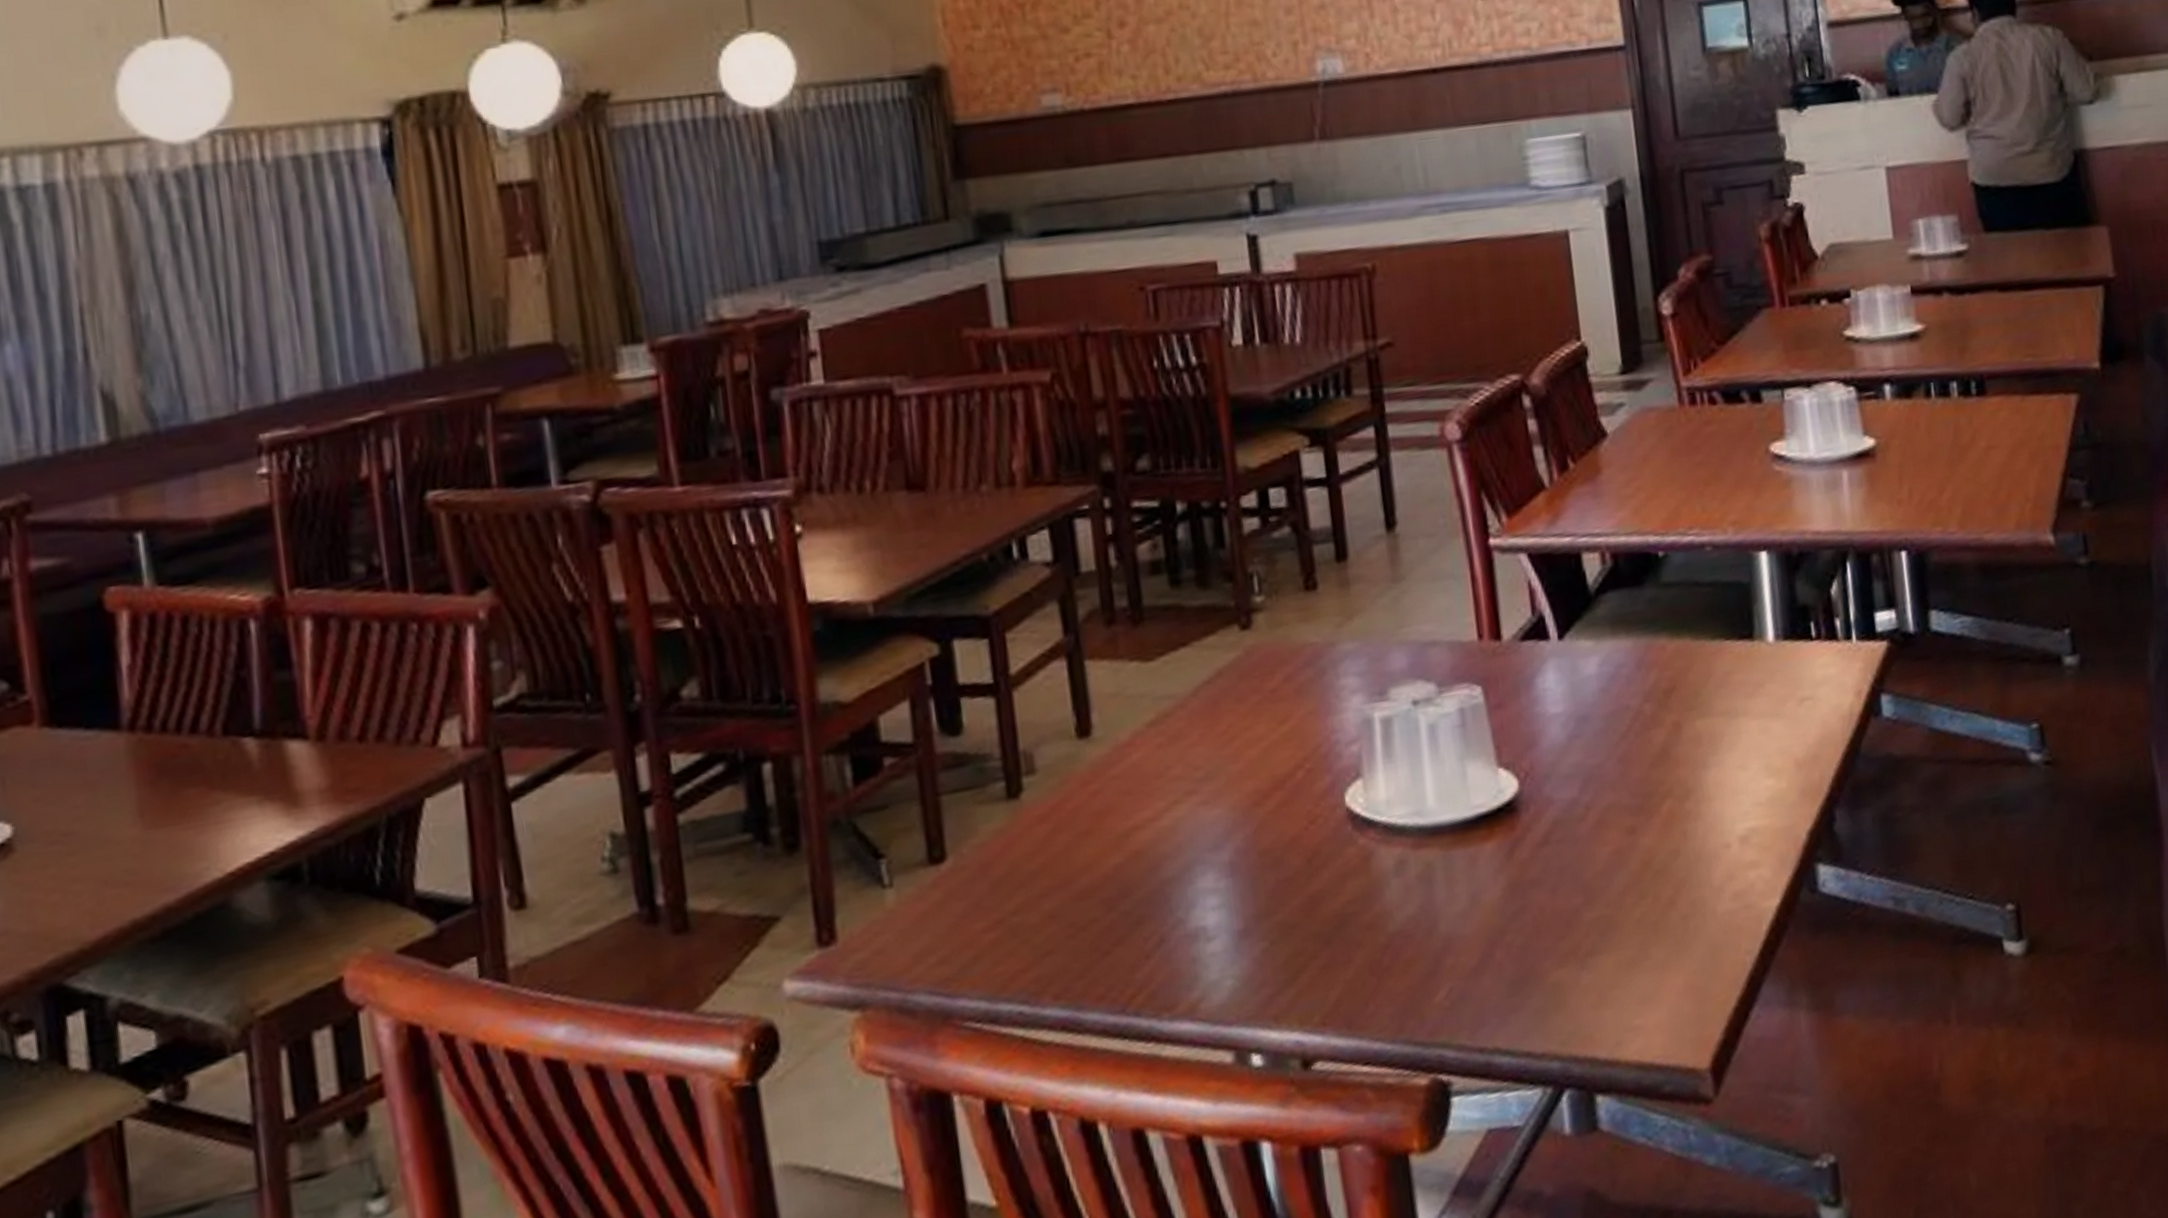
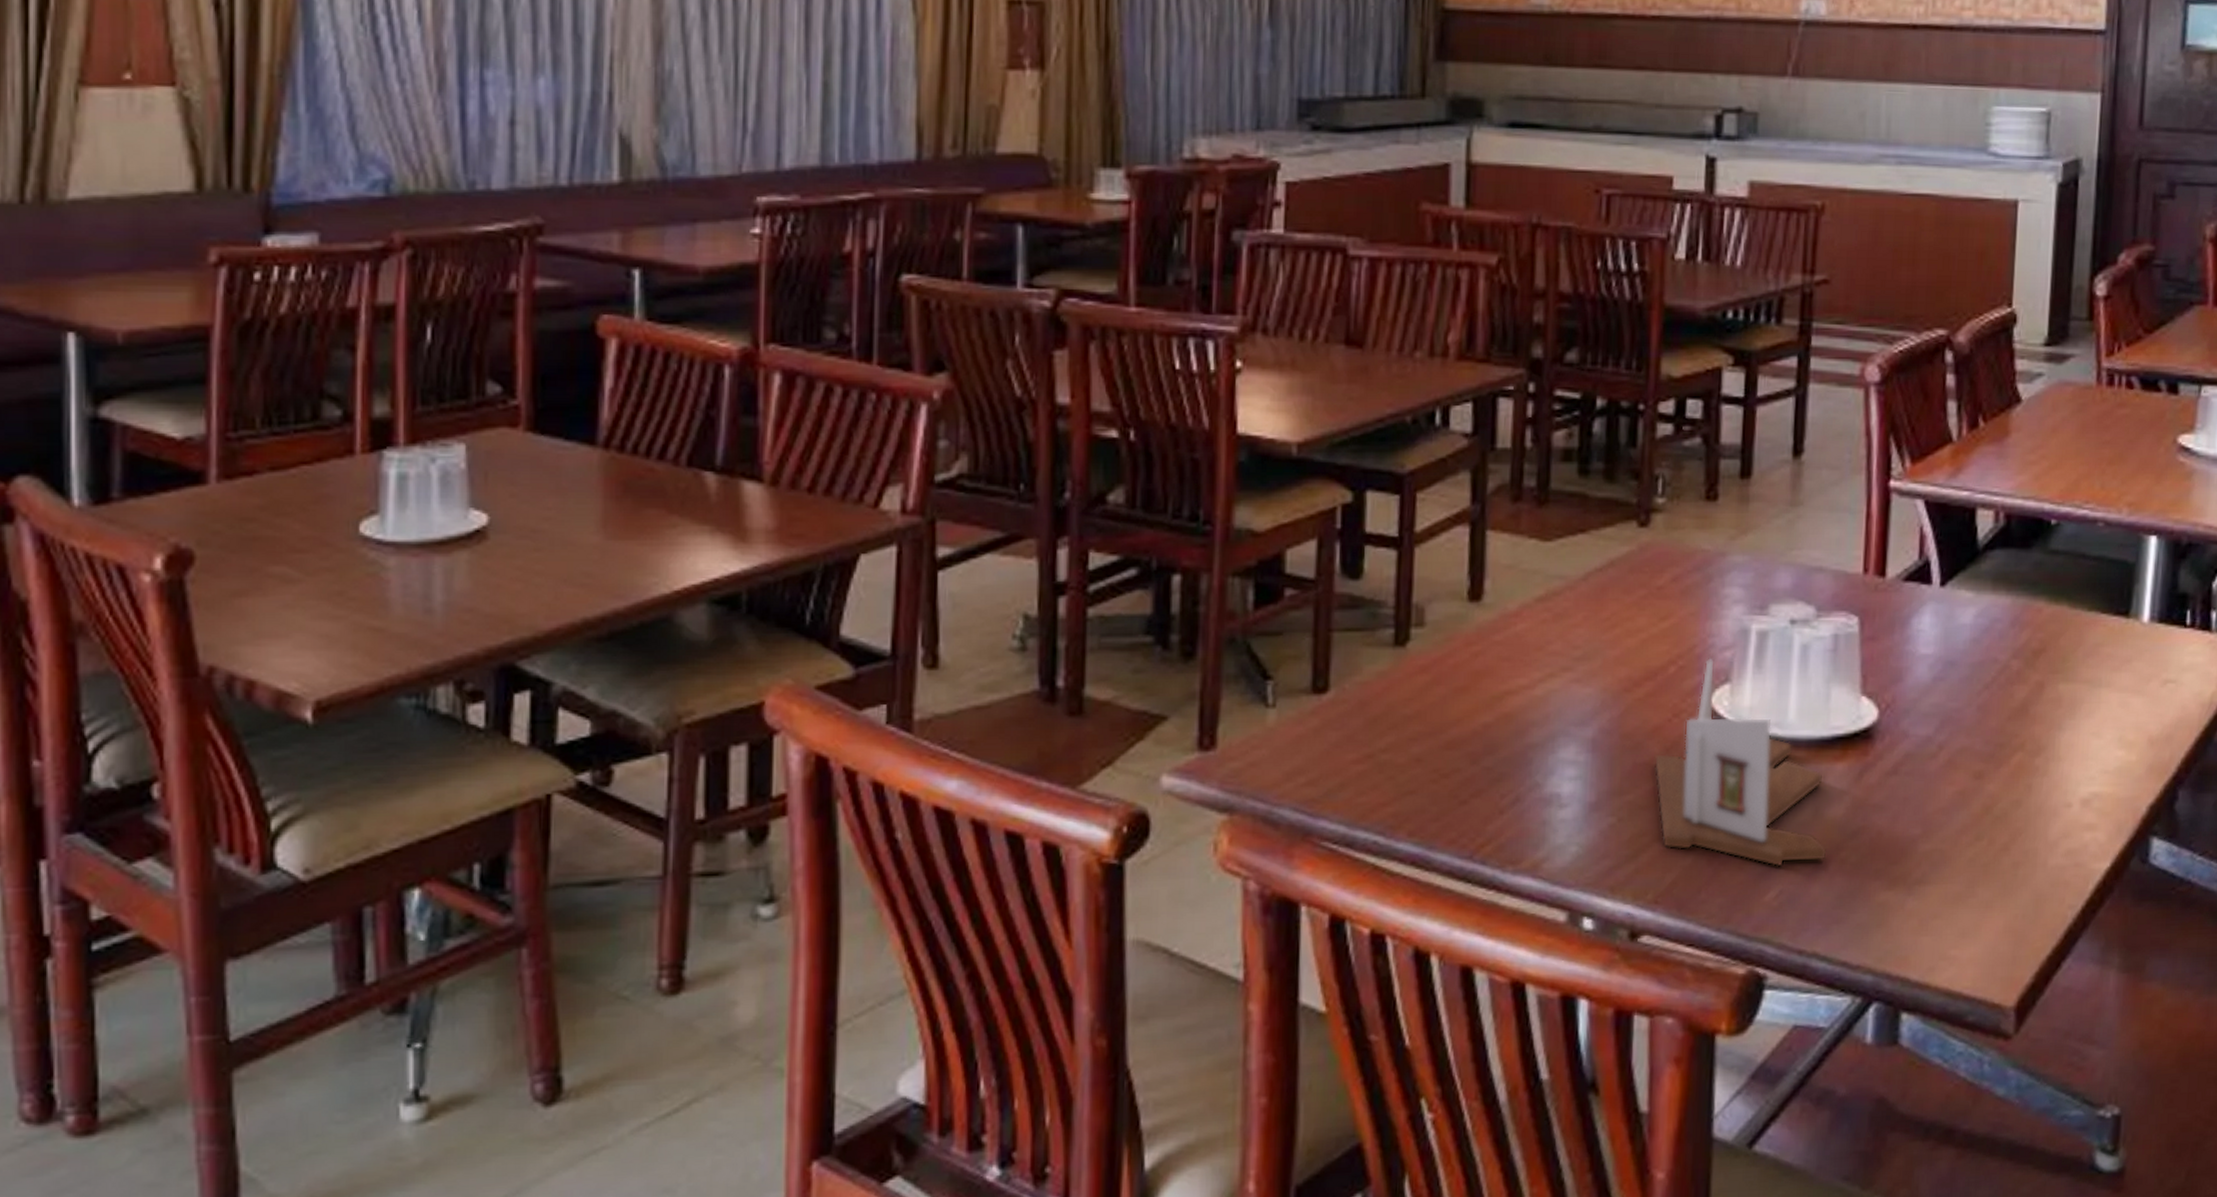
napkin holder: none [1297,755,1493,965] -> present [1654,658,1828,867]

